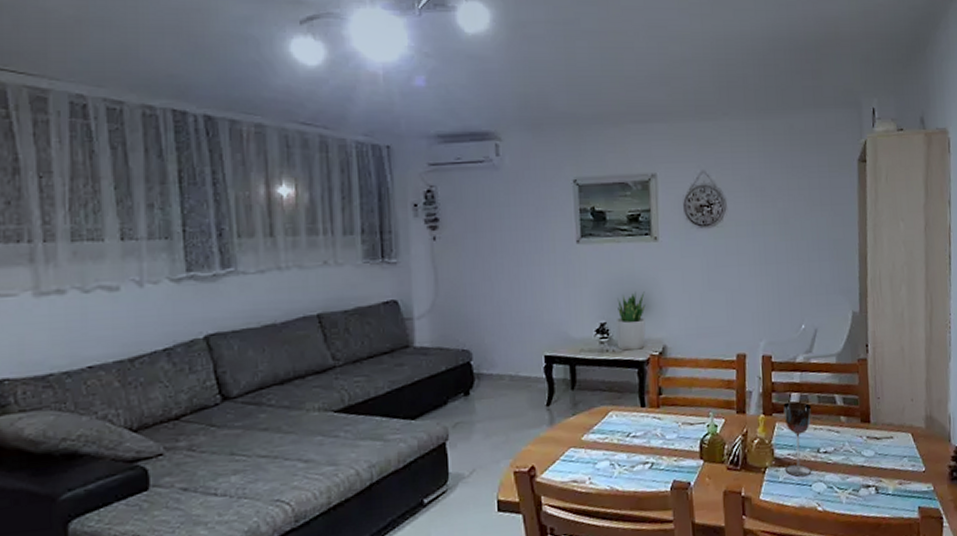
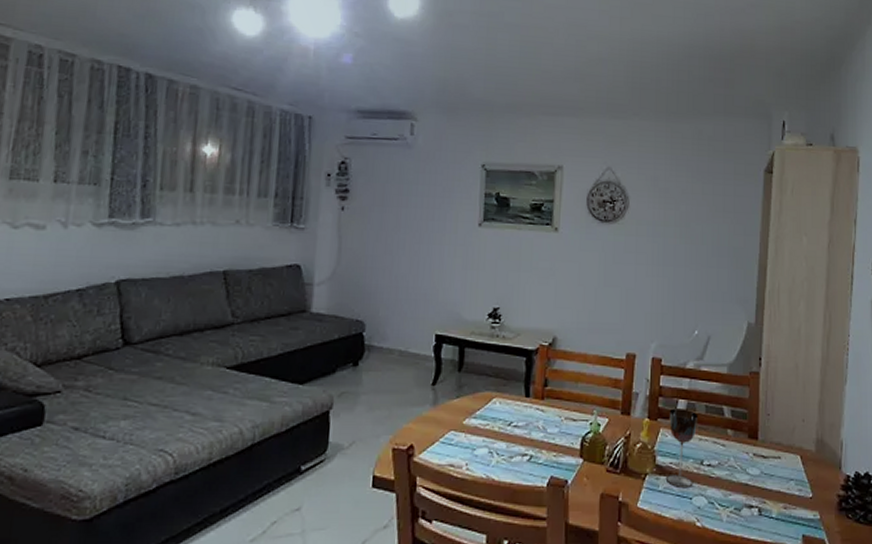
planter: present [615,291,646,351] -> none [507,280,541,338]

